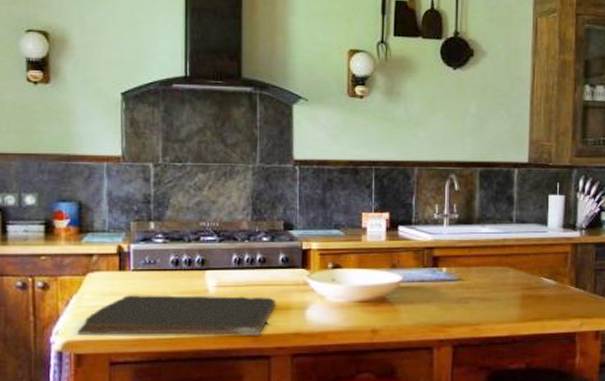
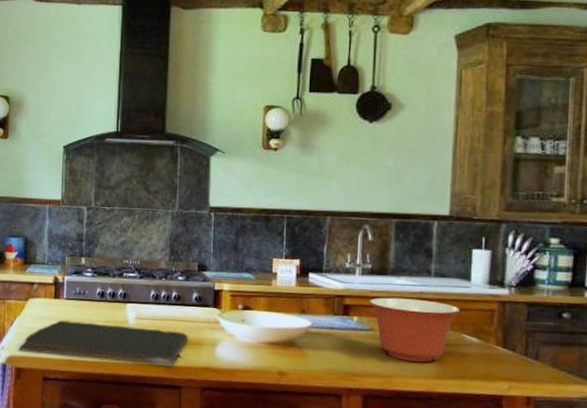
mixing bowl: none [457,246,540,307] -> present [369,297,461,362]

